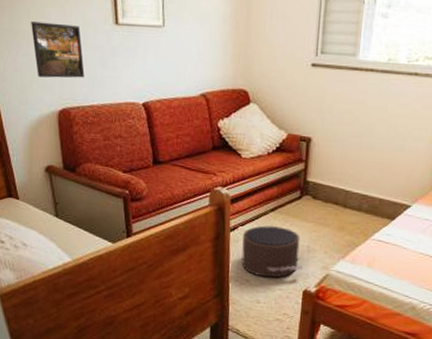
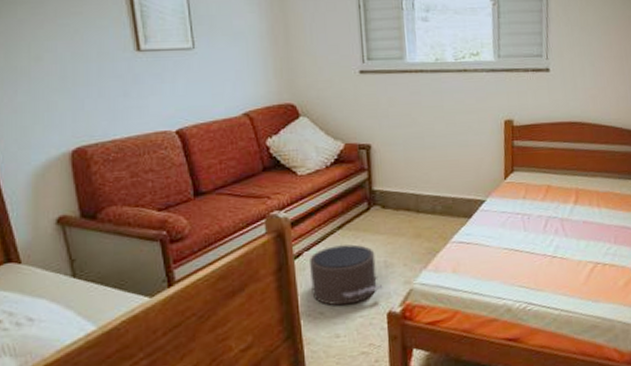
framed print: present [31,21,85,78] -> none [33,55,103,116]

